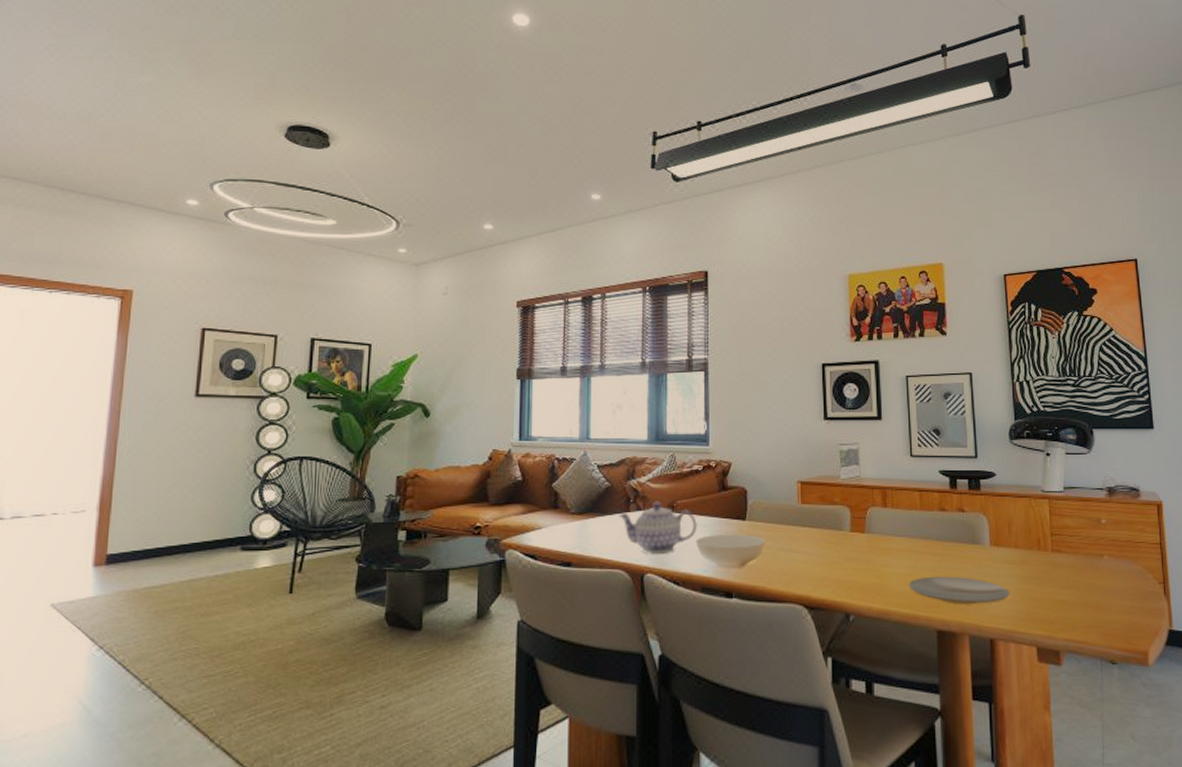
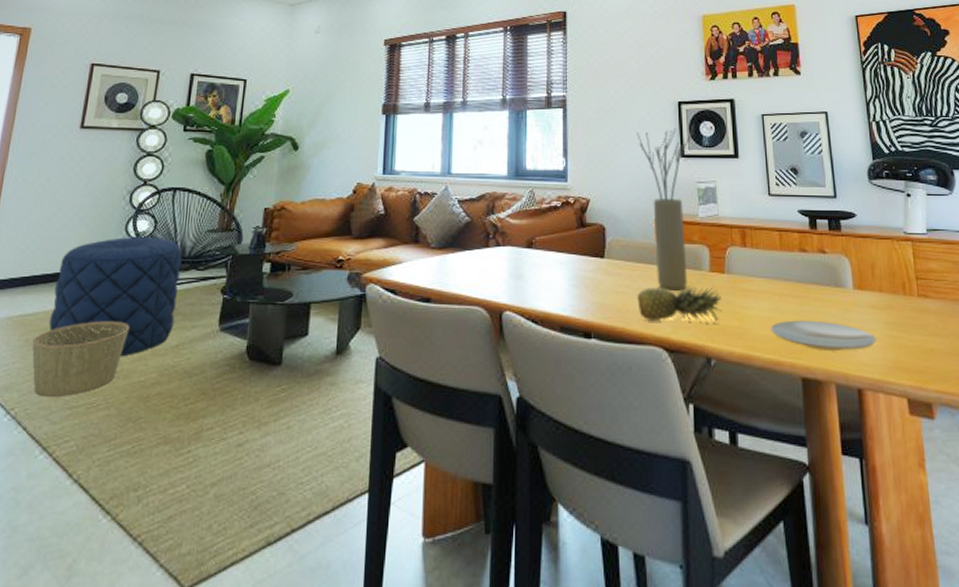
basket: none [161,591,263,666] -> present [32,321,130,396]
pouf: none [178,507,313,629] -> present [47,237,182,358]
teapot: present [618,501,698,554] -> none [478,237,557,291]
bowl: present [695,533,765,568] -> none [554,271,624,307]
fruit: none [778,545,861,581] -> present [637,285,722,322]
vase: none [779,386,839,550] -> present [636,124,695,291]

